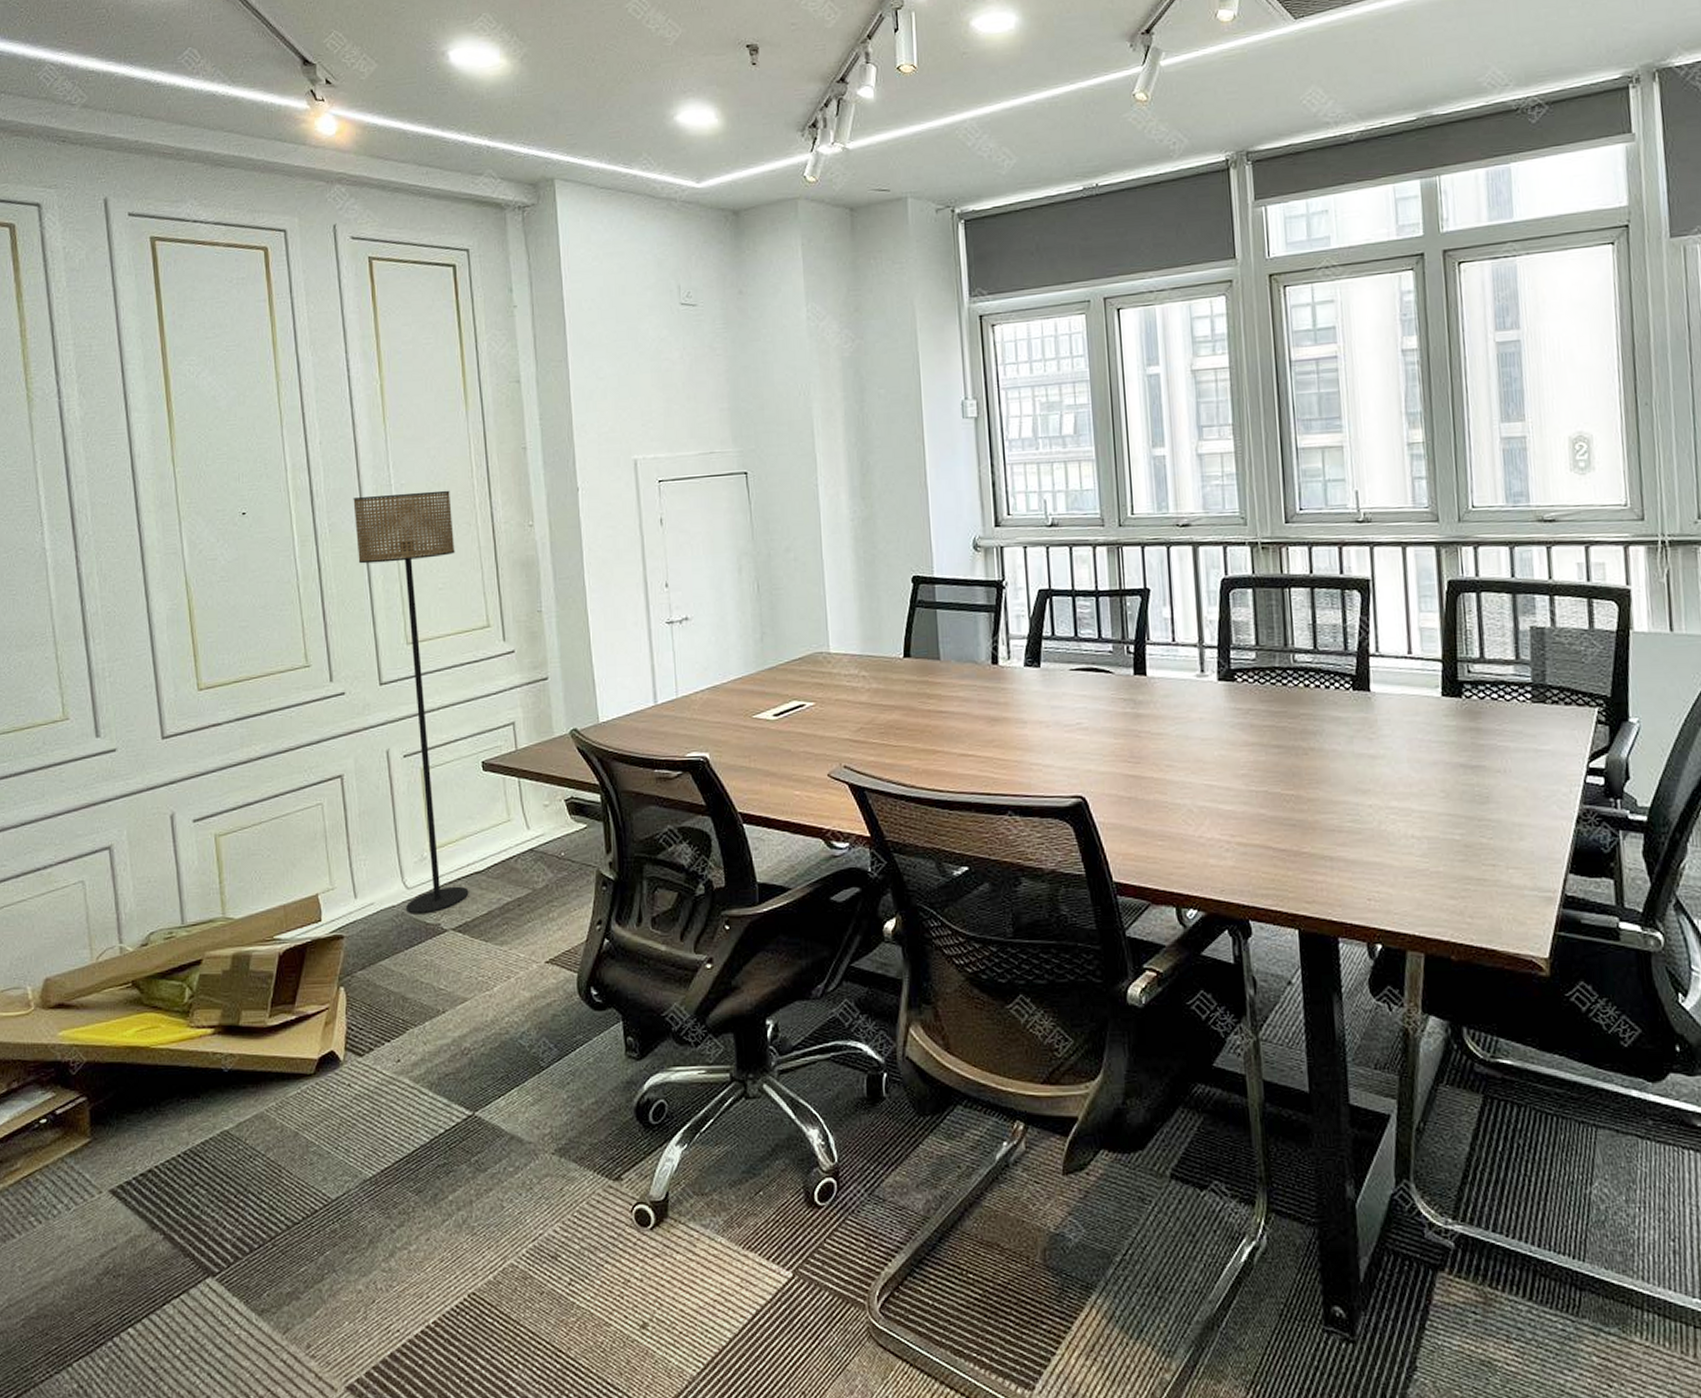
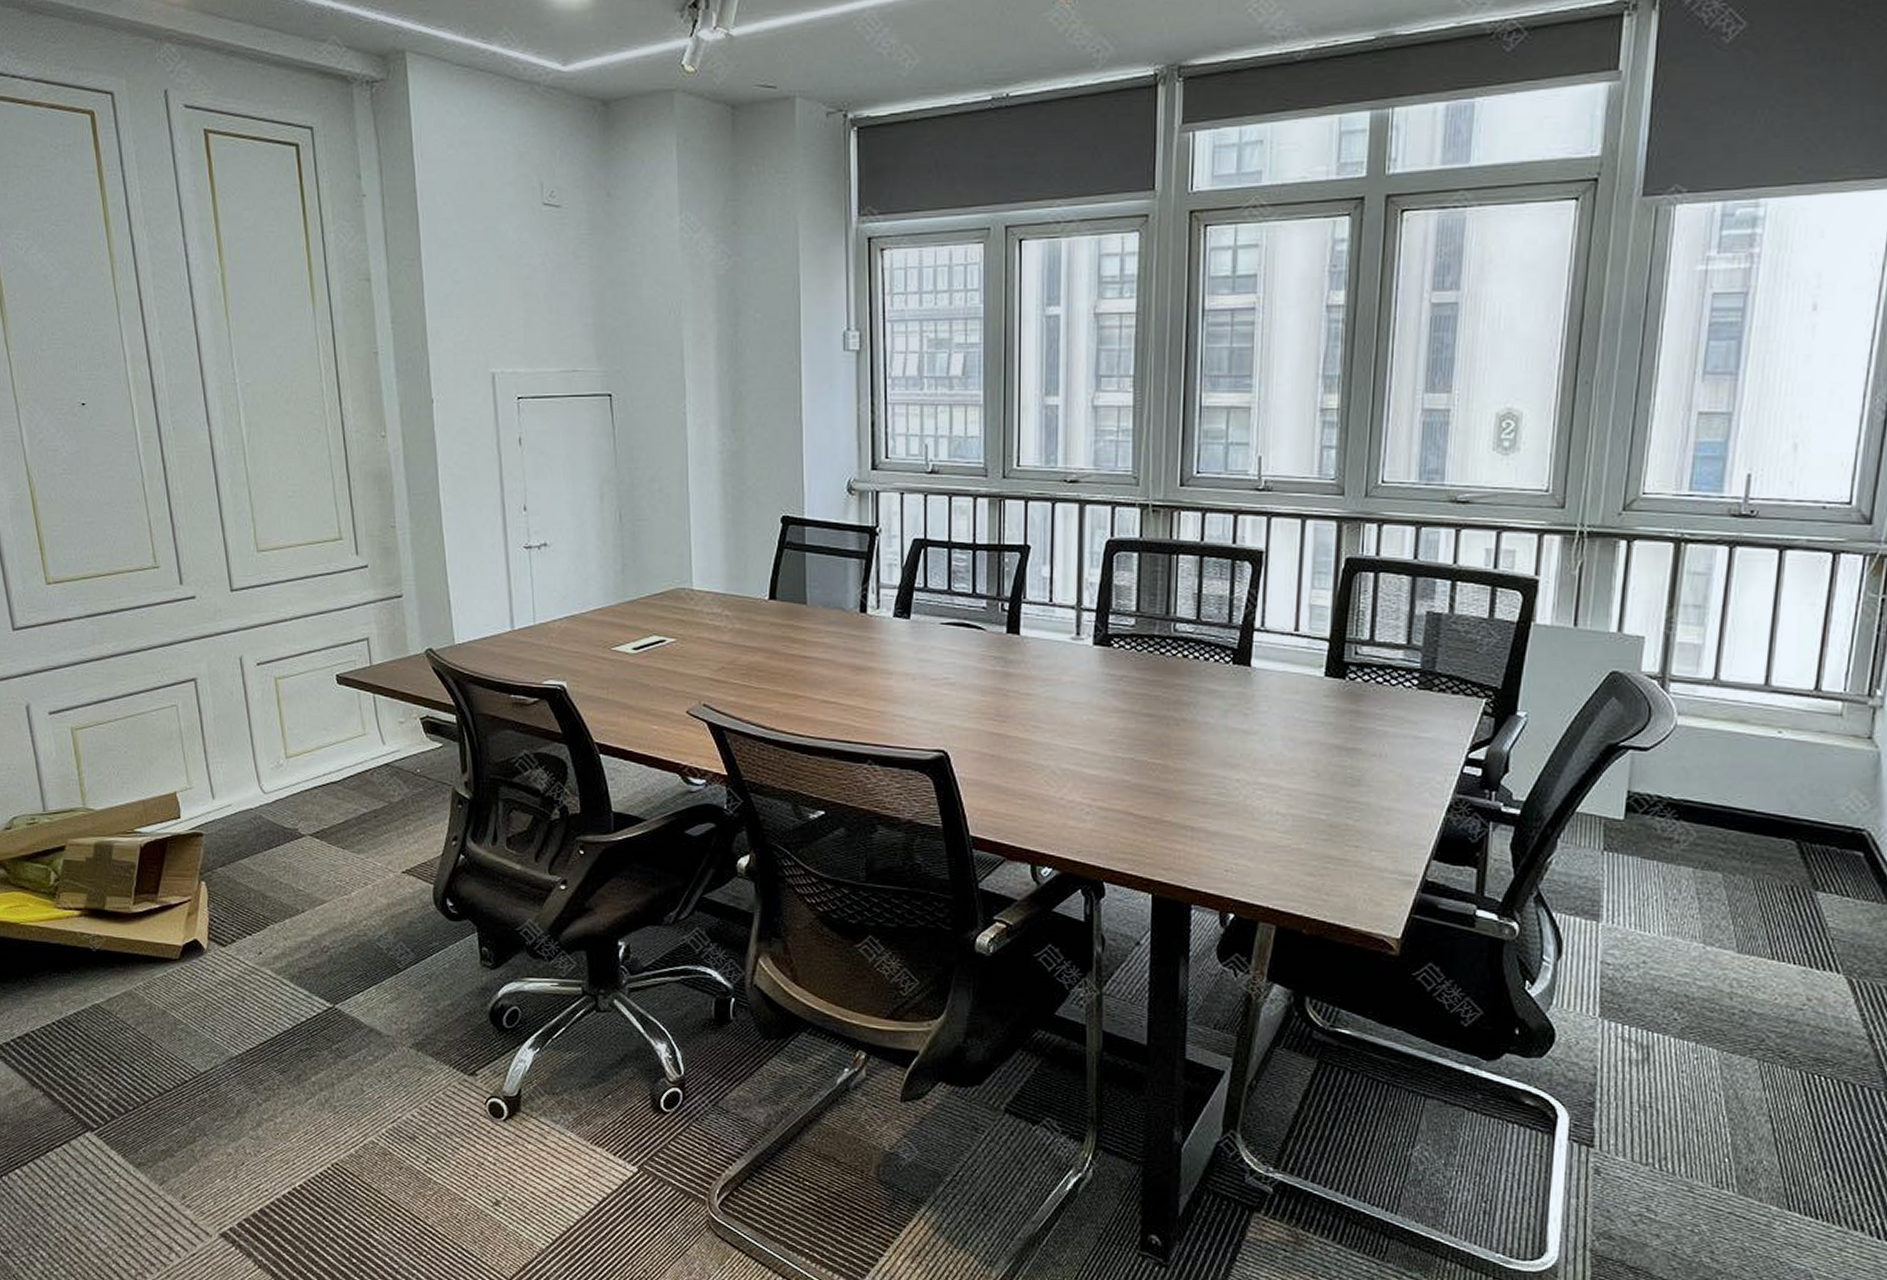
floor lamp: present [353,490,469,914] -> none [197,393,326,819]

